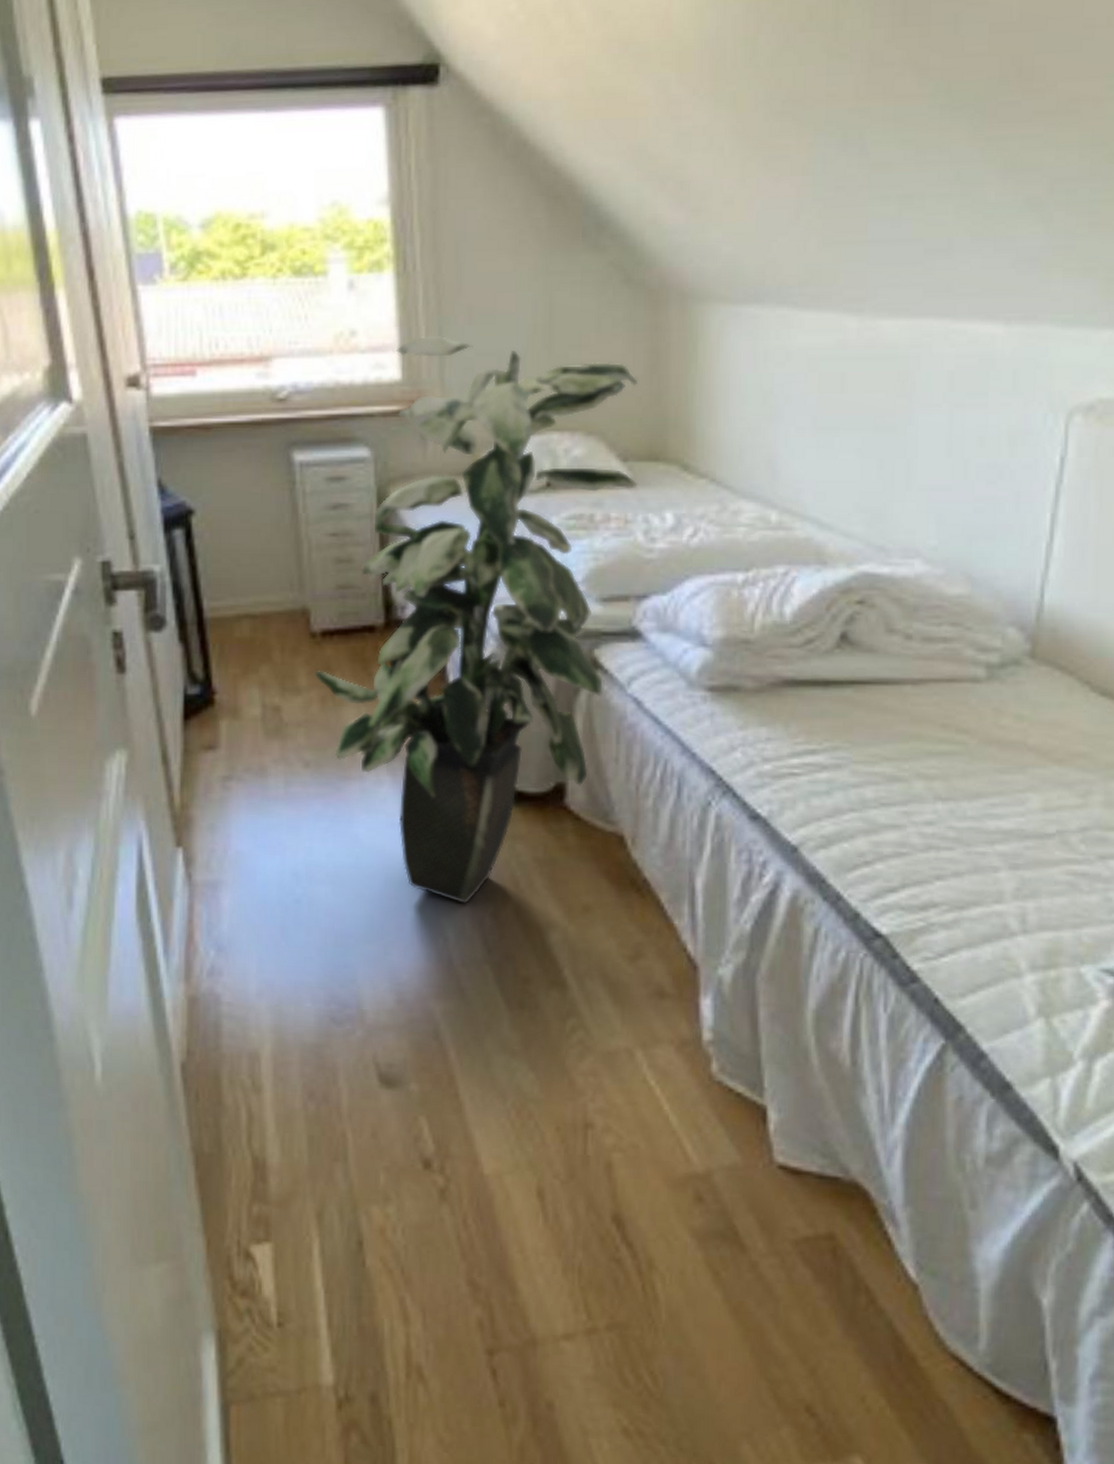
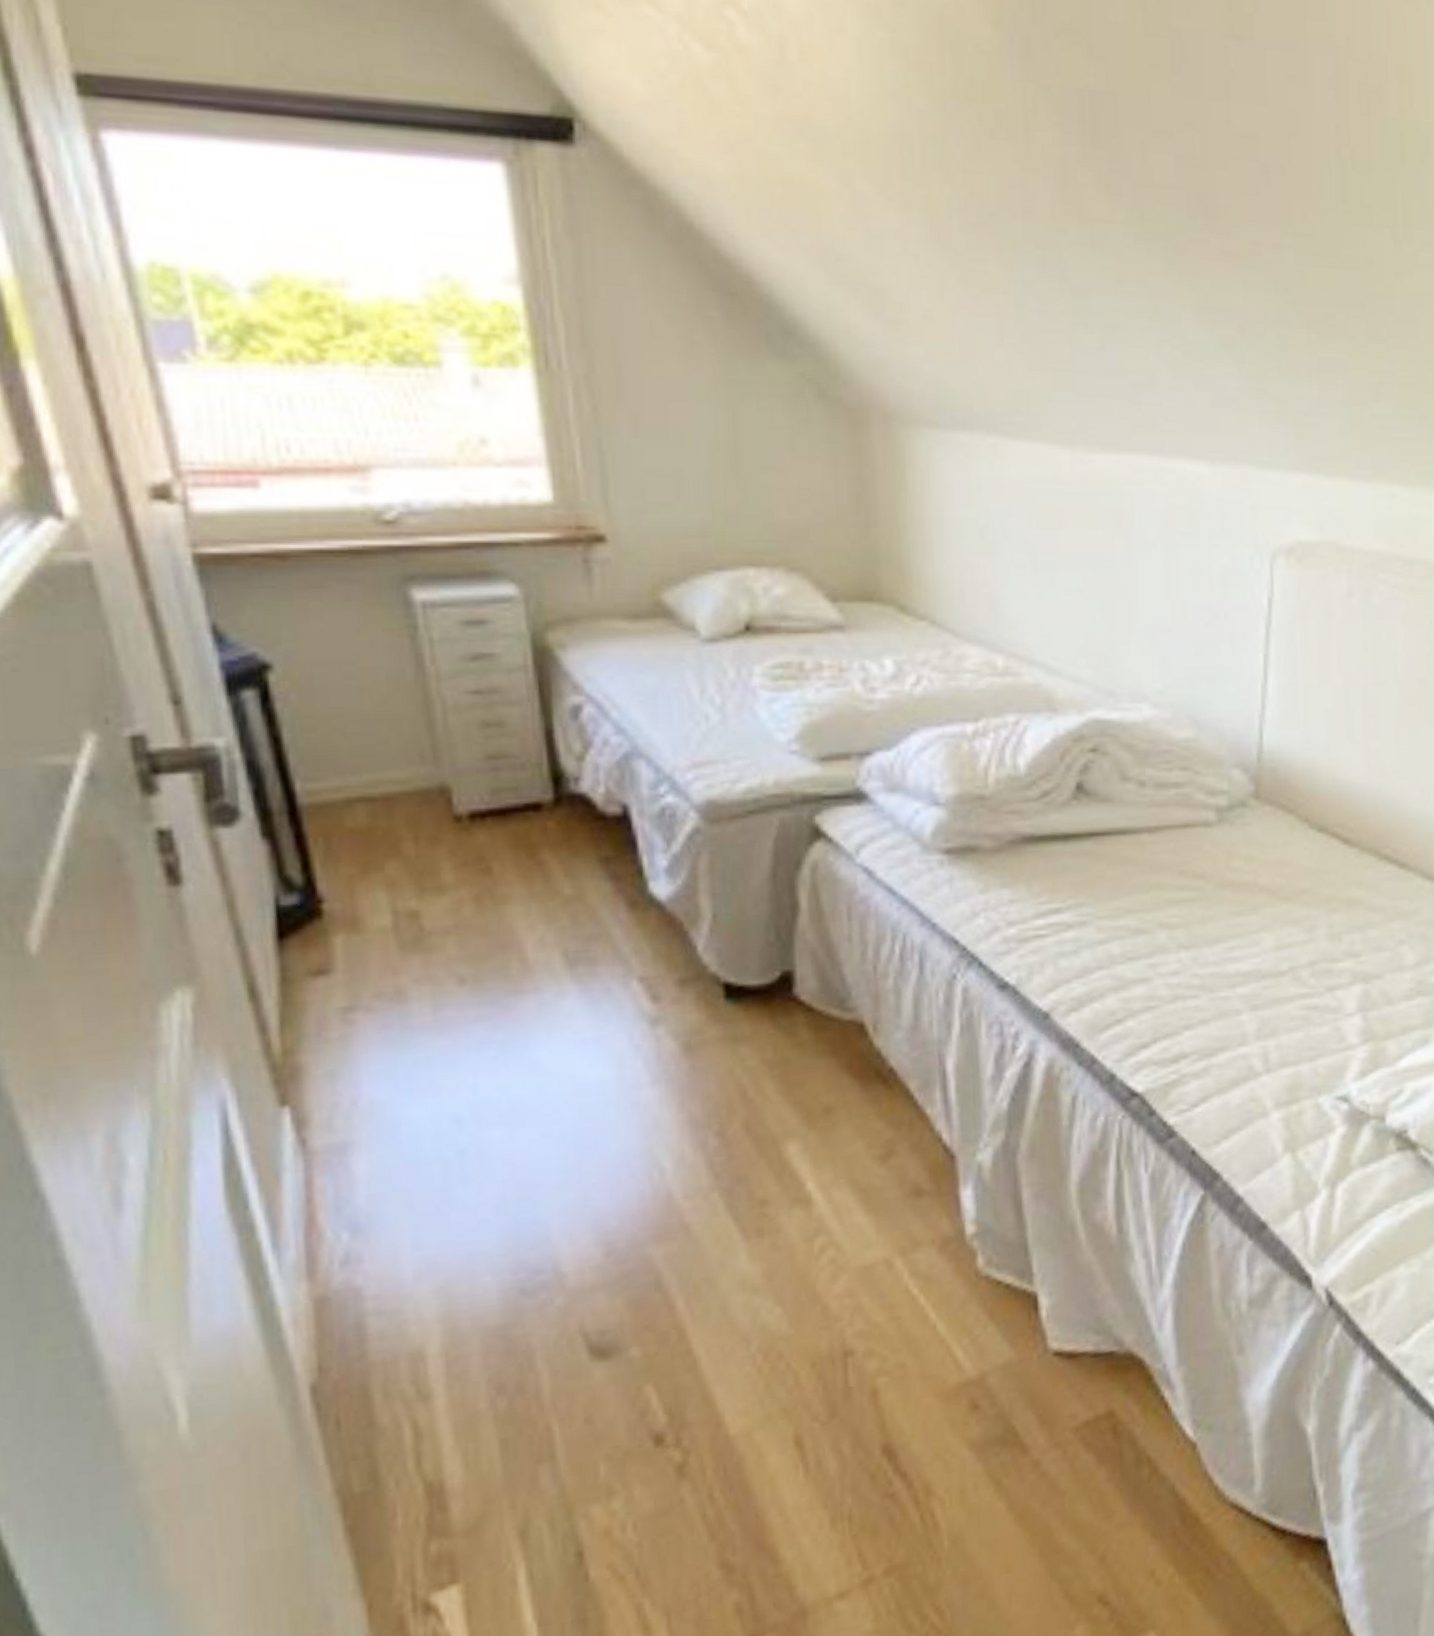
indoor plant: present [313,335,639,905] -> none [461,448,851,1127]

